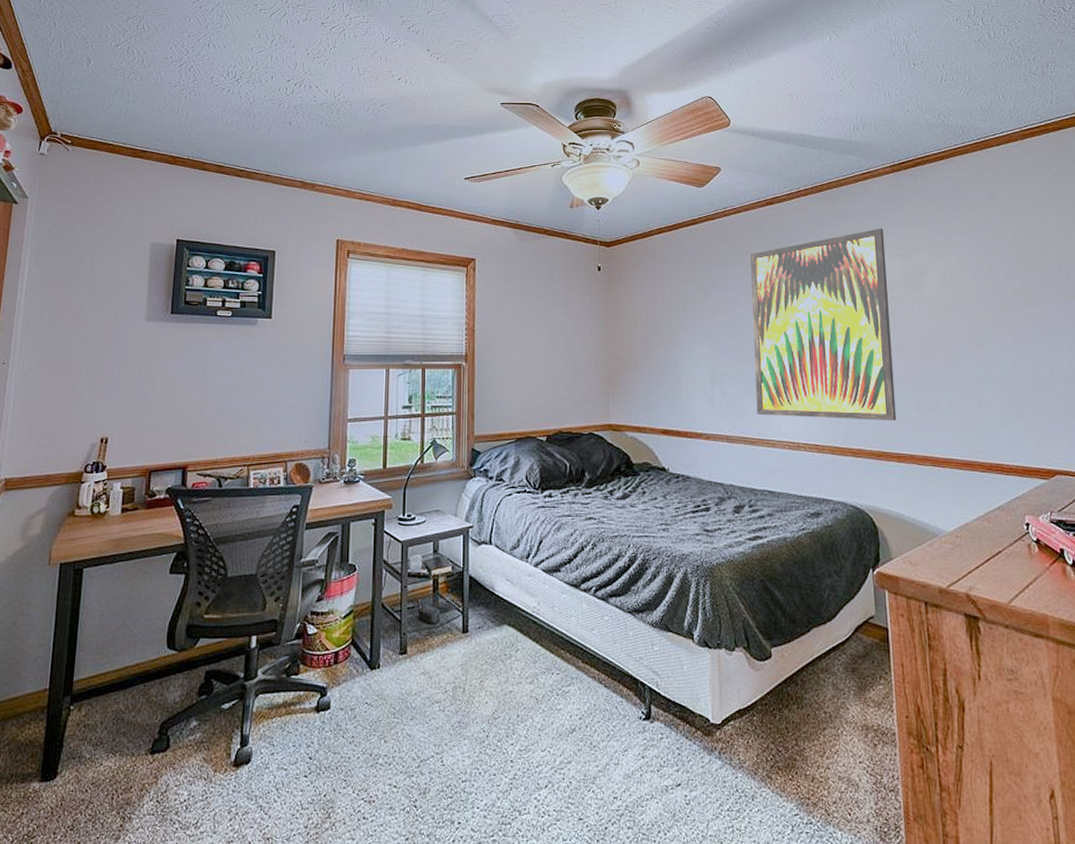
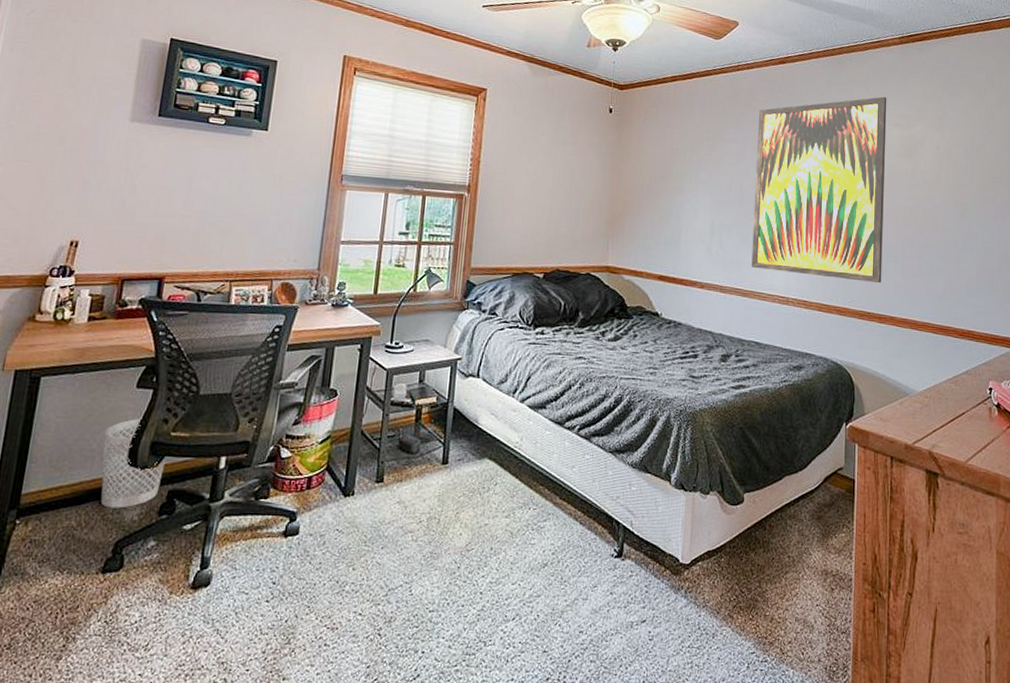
wastebasket: none [143,602,200,691] -> present [100,418,165,509]

